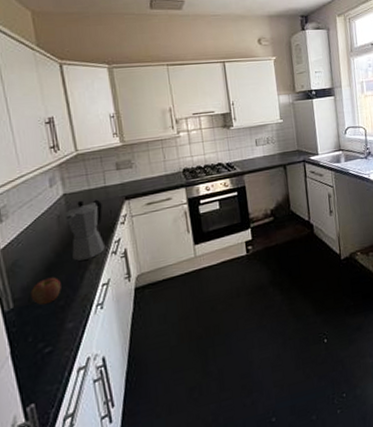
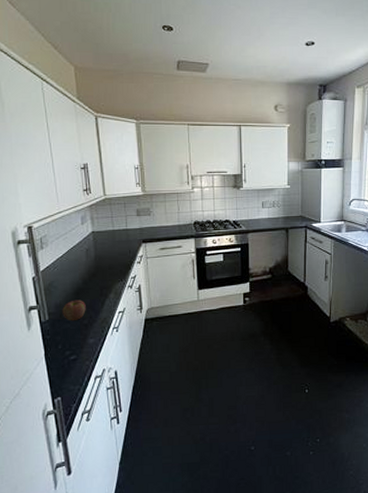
moka pot: present [63,199,106,261] -> none [90,238,124,289]

